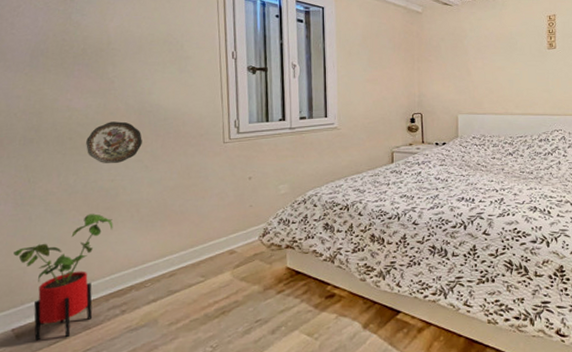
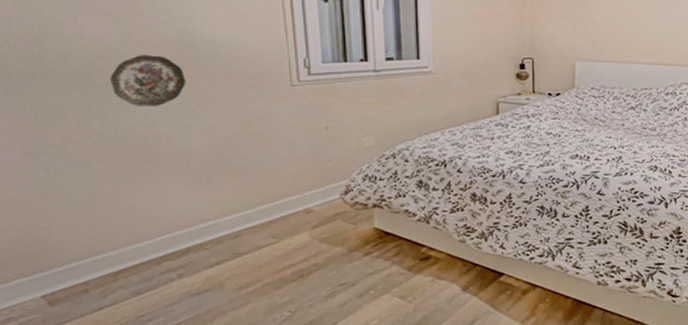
house plant: present [13,213,113,341] -> none [31,166,158,308]

